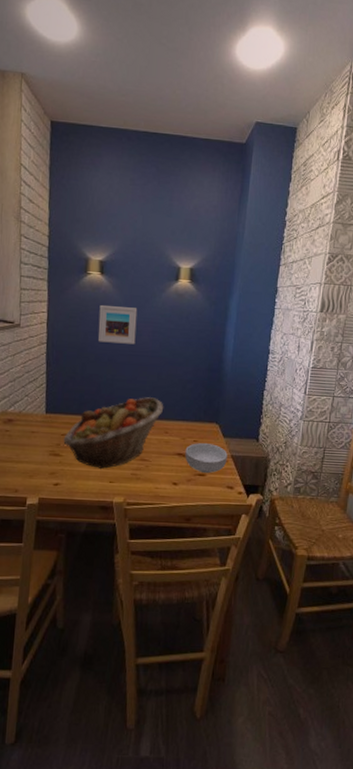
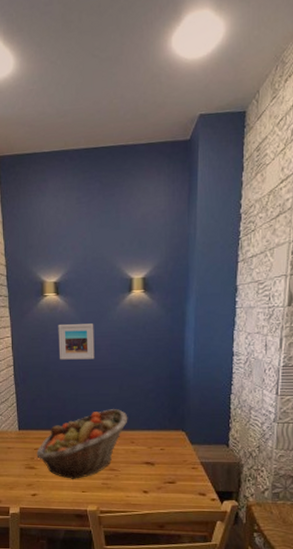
cereal bowl: present [185,443,228,474] -> none [153,451,197,481]

